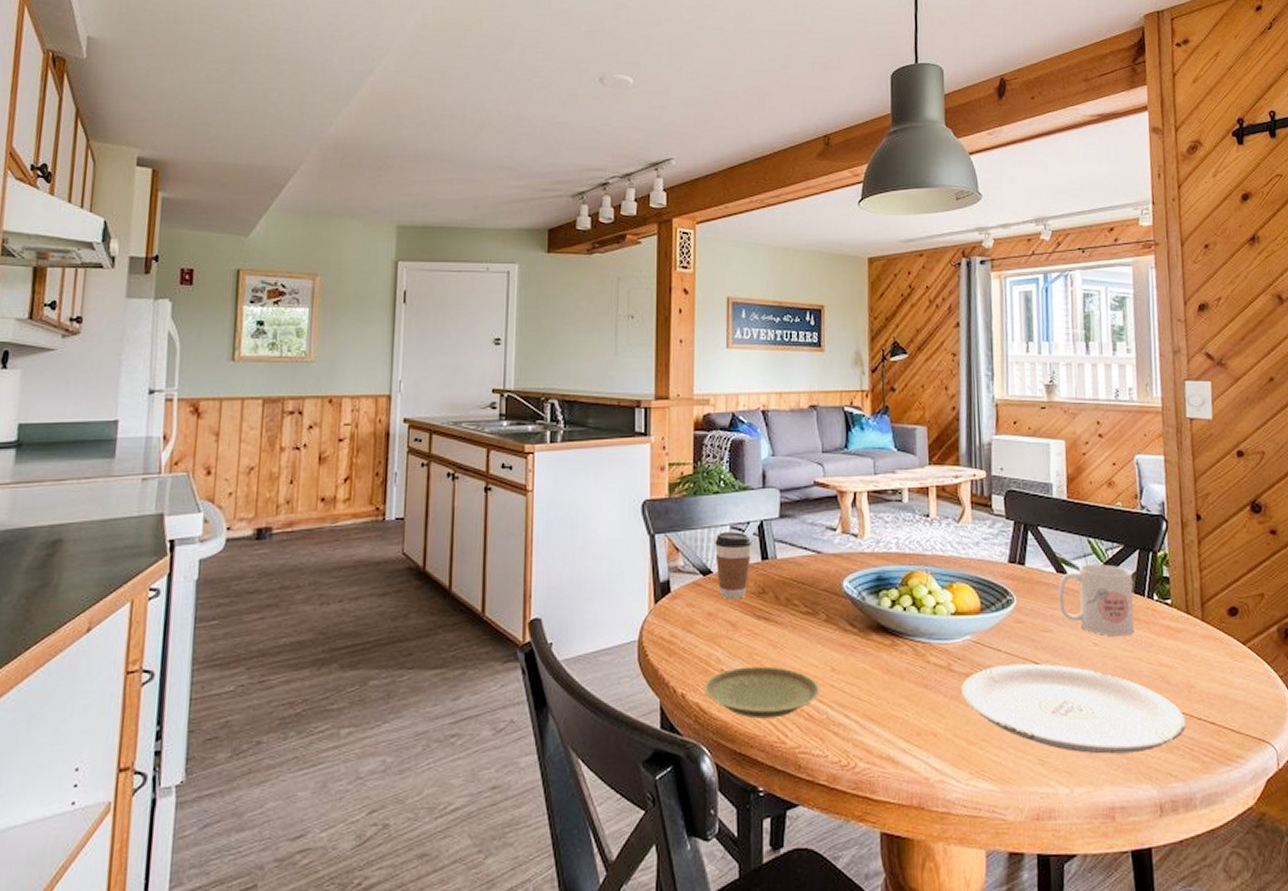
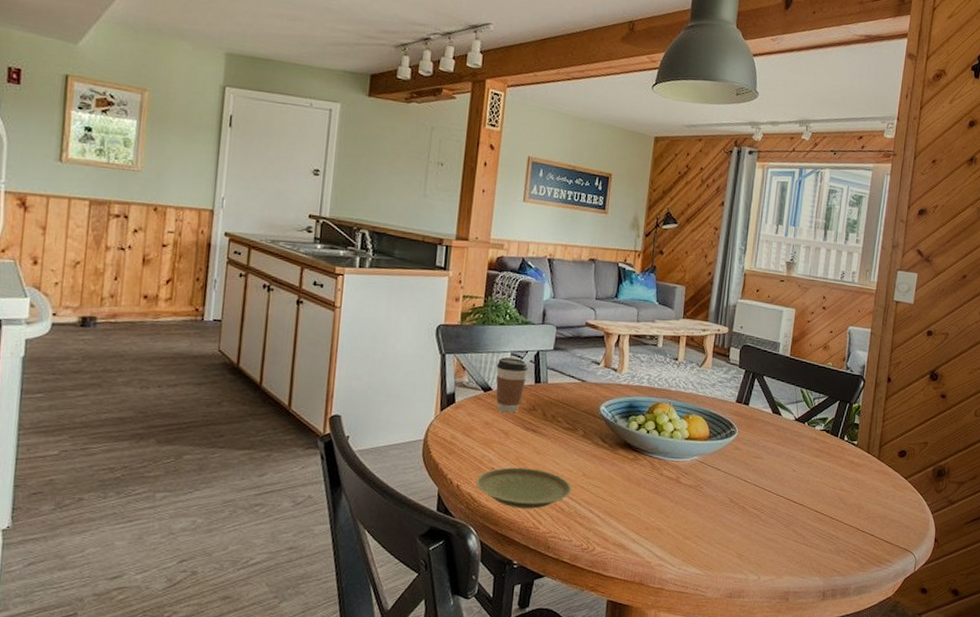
plate: present [961,663,1187,754] -> none [685,480,853,553]
mug: present [1058,564,1135,637] -> none [770,409,831,466]

